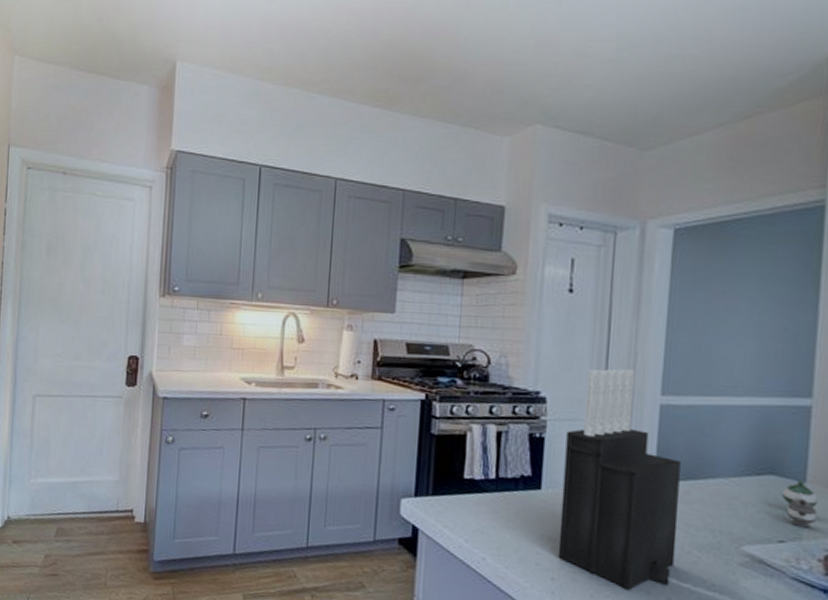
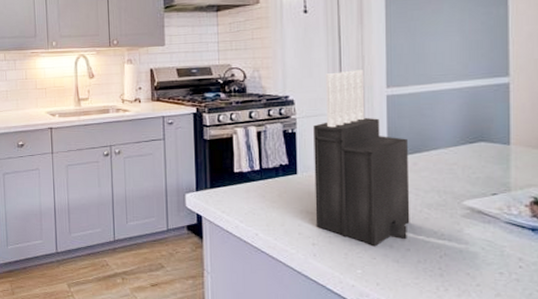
teapot: present [781,479,818,529] -> none [491,143,521,182]

